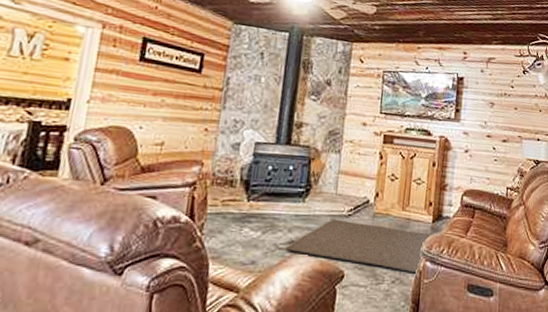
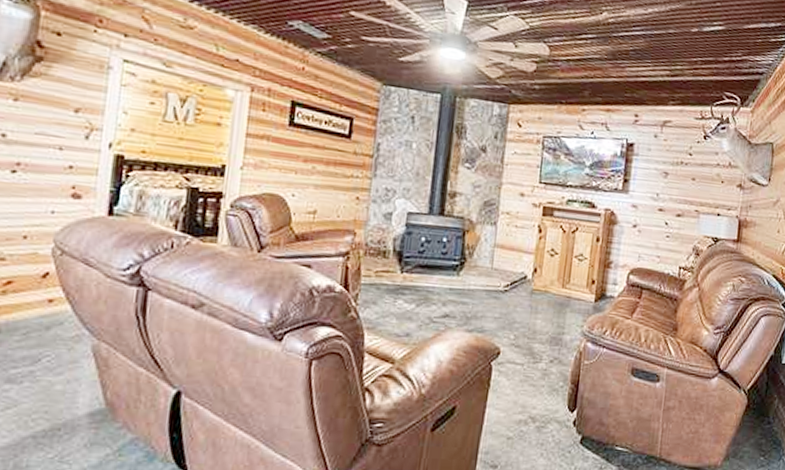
rug: present [285,219,432,274] -> none [439,294,594,354]

